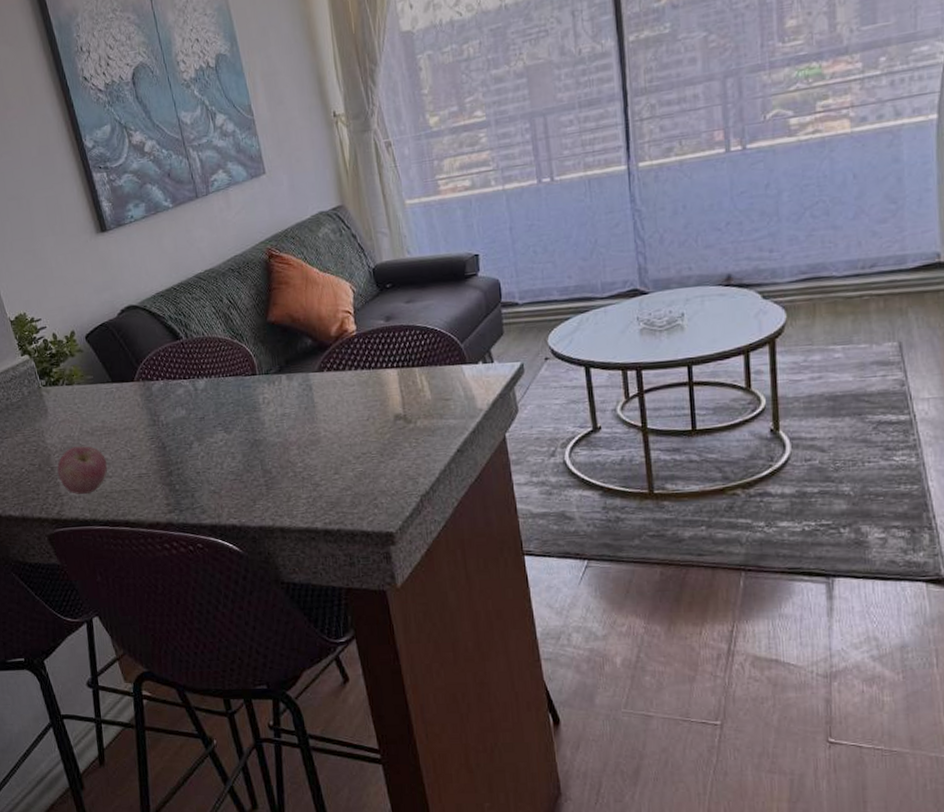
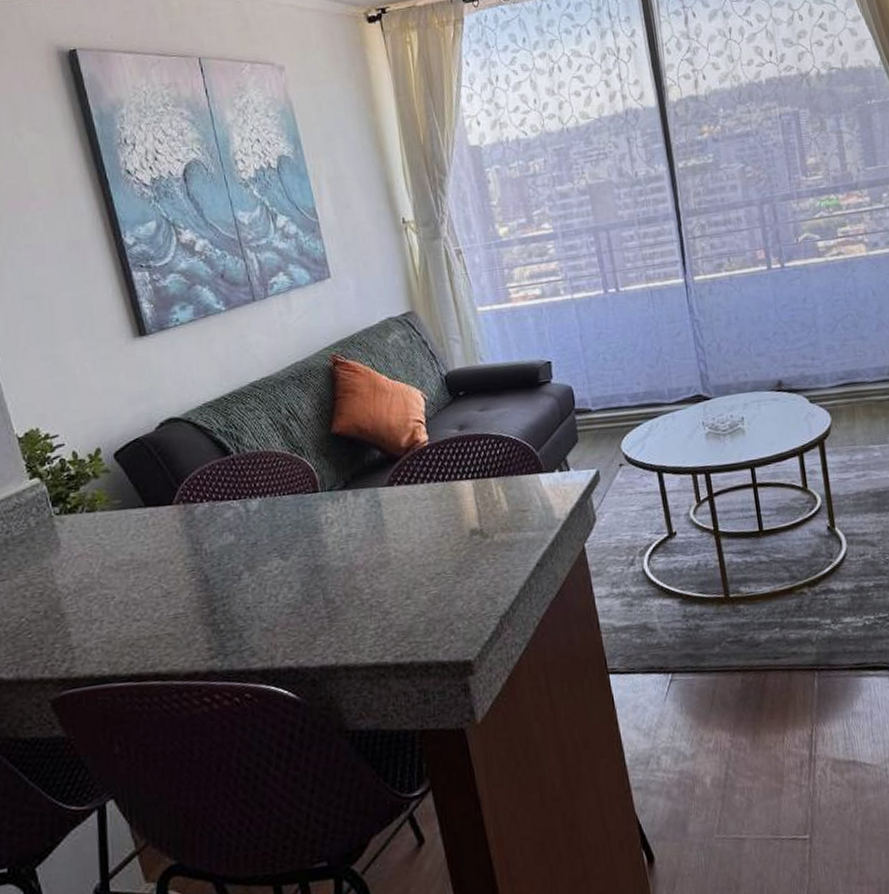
apple: present [57,446,108,494] -> none [68,584,135,645]

